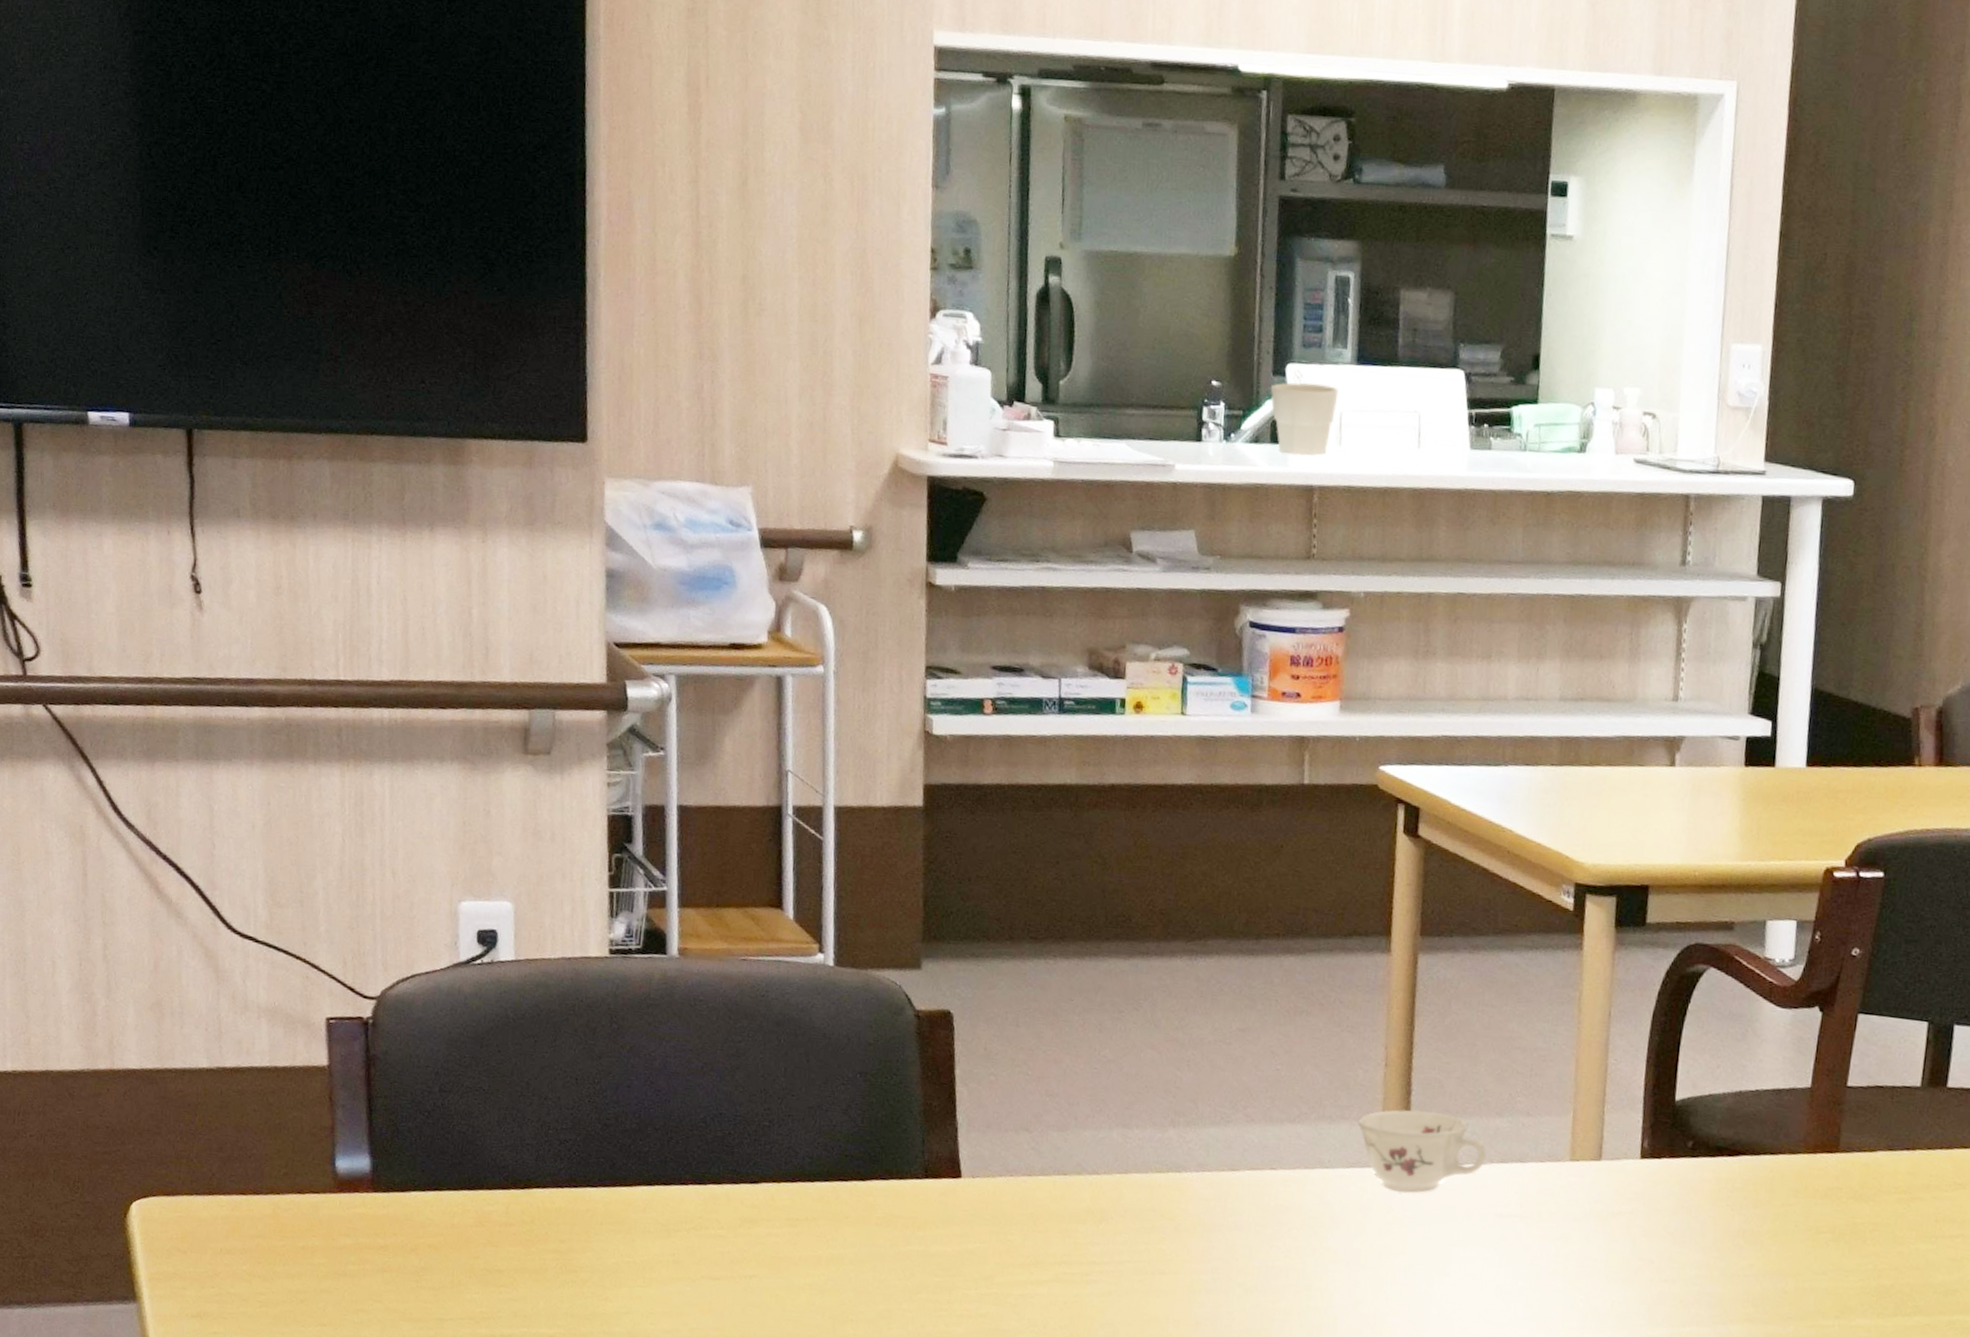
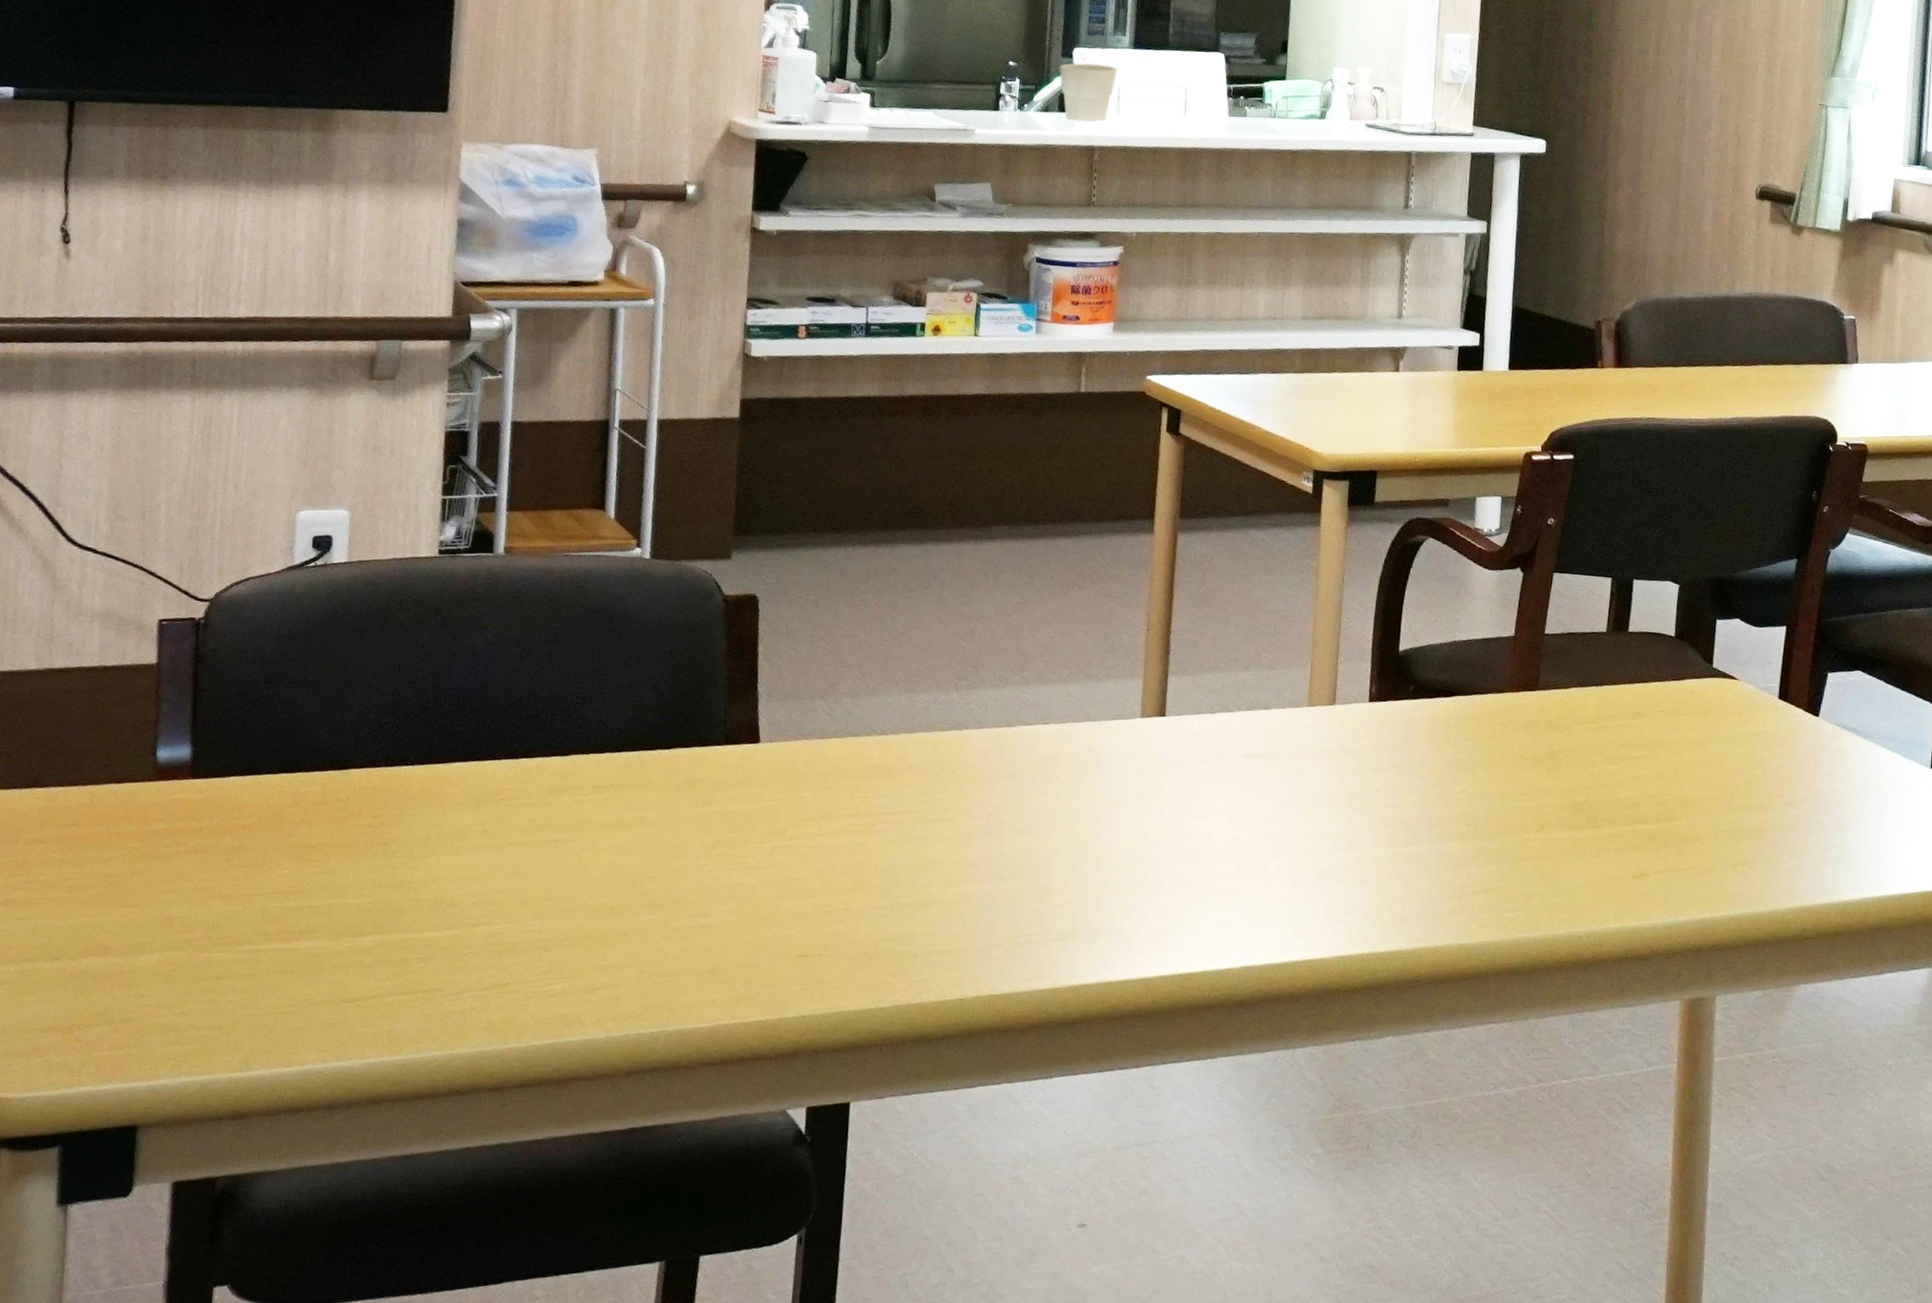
teacup: present [1357,1109,1487,1193] -> none [1121,667,1235,740]

